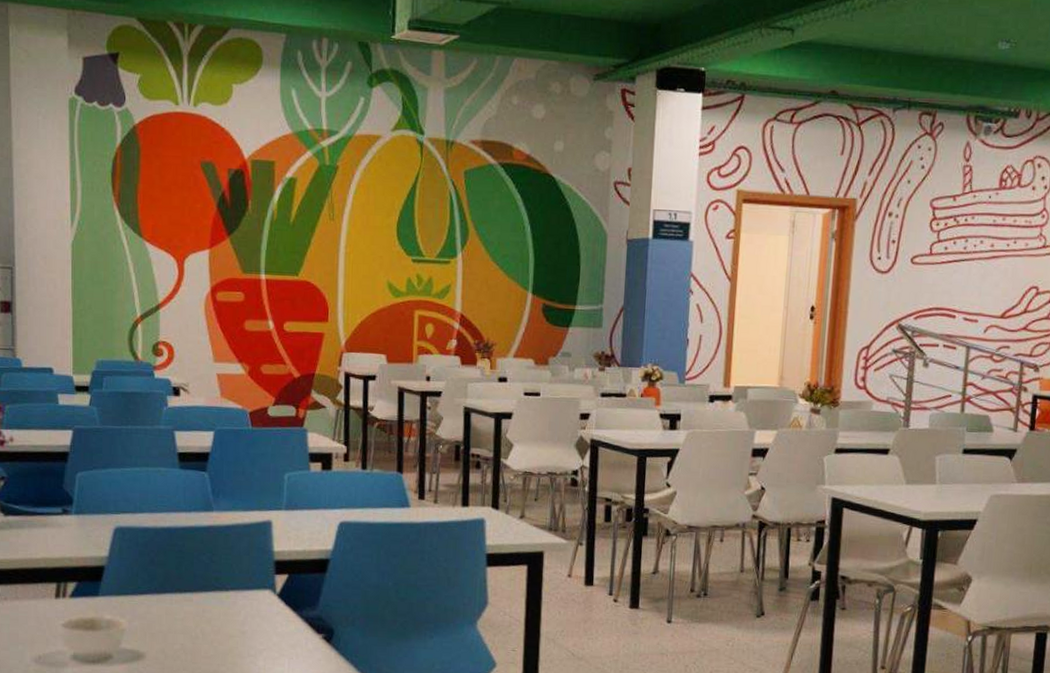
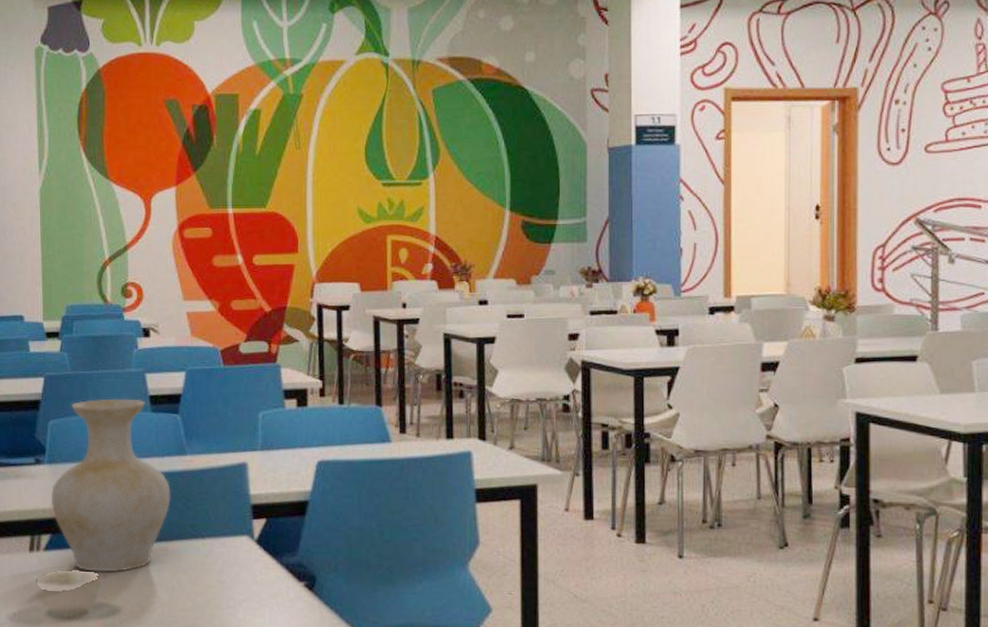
vase: none [77,454,197,620] -> present [51,398,171,573]

